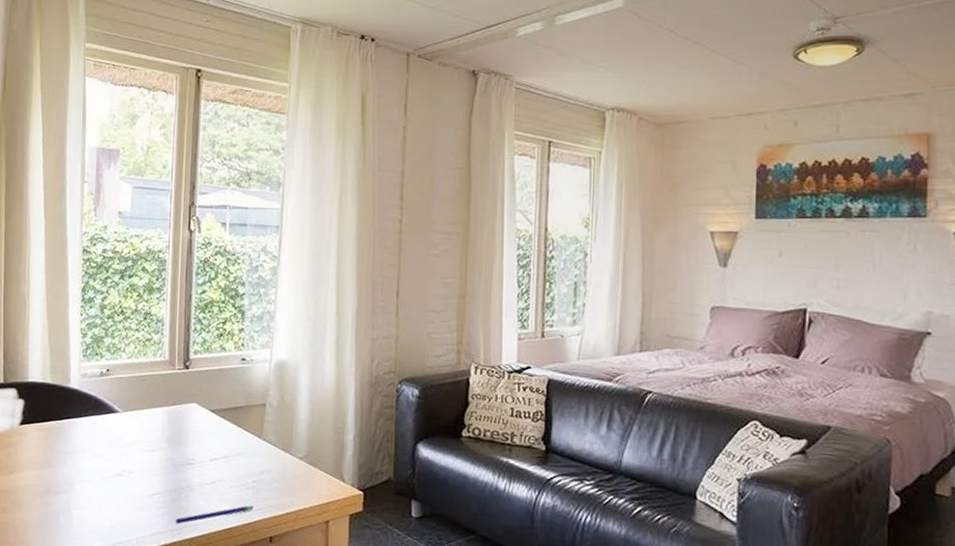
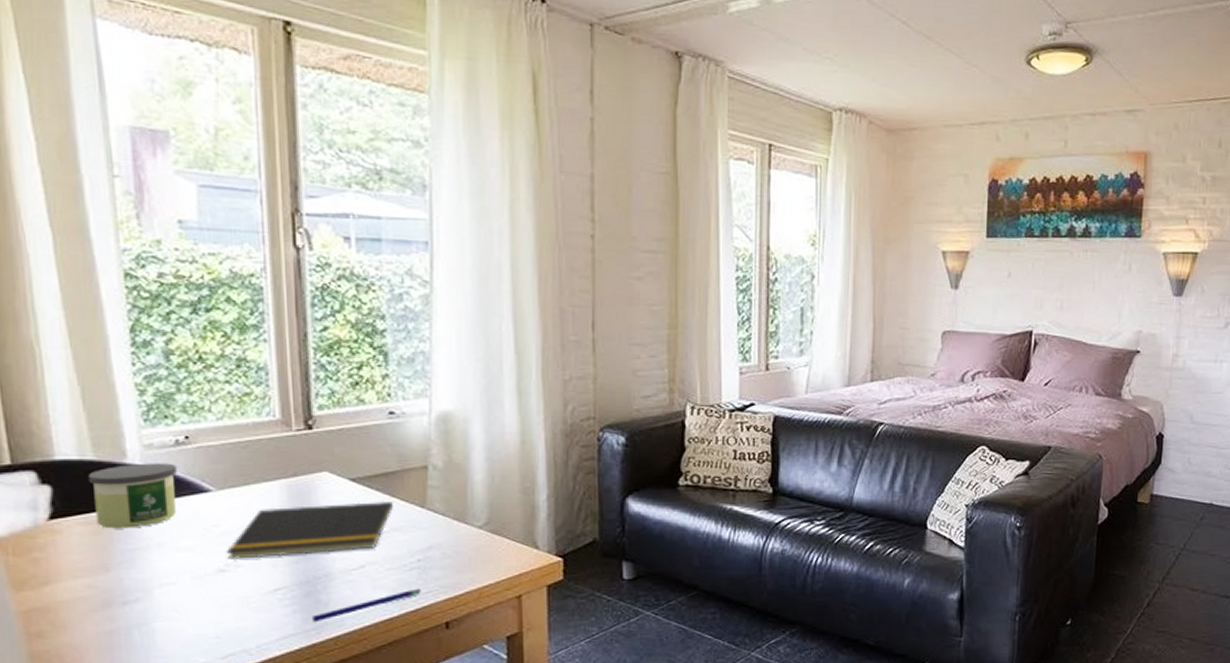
candle: none [45,387,99,436] -> present [87,463,177,529]
notepad: none [124,428,240,469] -> present [227,500,394,561]

